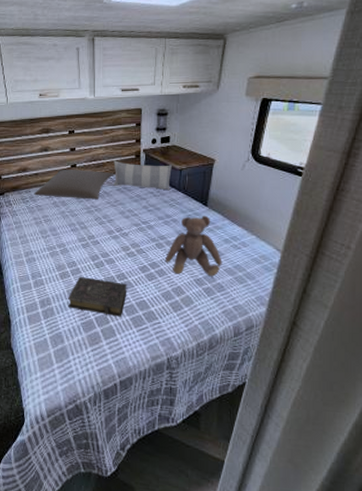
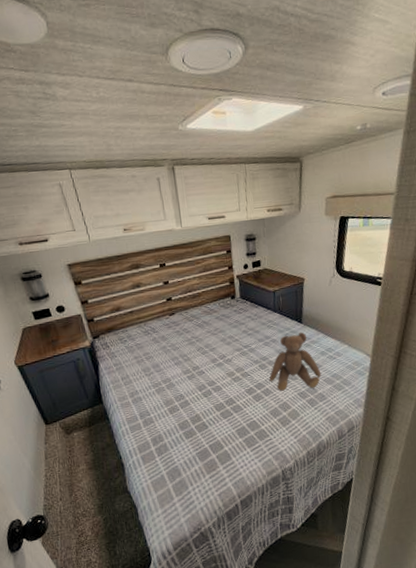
pillow: present [34,170,113,200] -> none [131,301,210,334]
book: present [68,277,127,317] -> none [180,407,238,441]
pillow: present [113,160,172,191] -> none [208,288,267,315]

